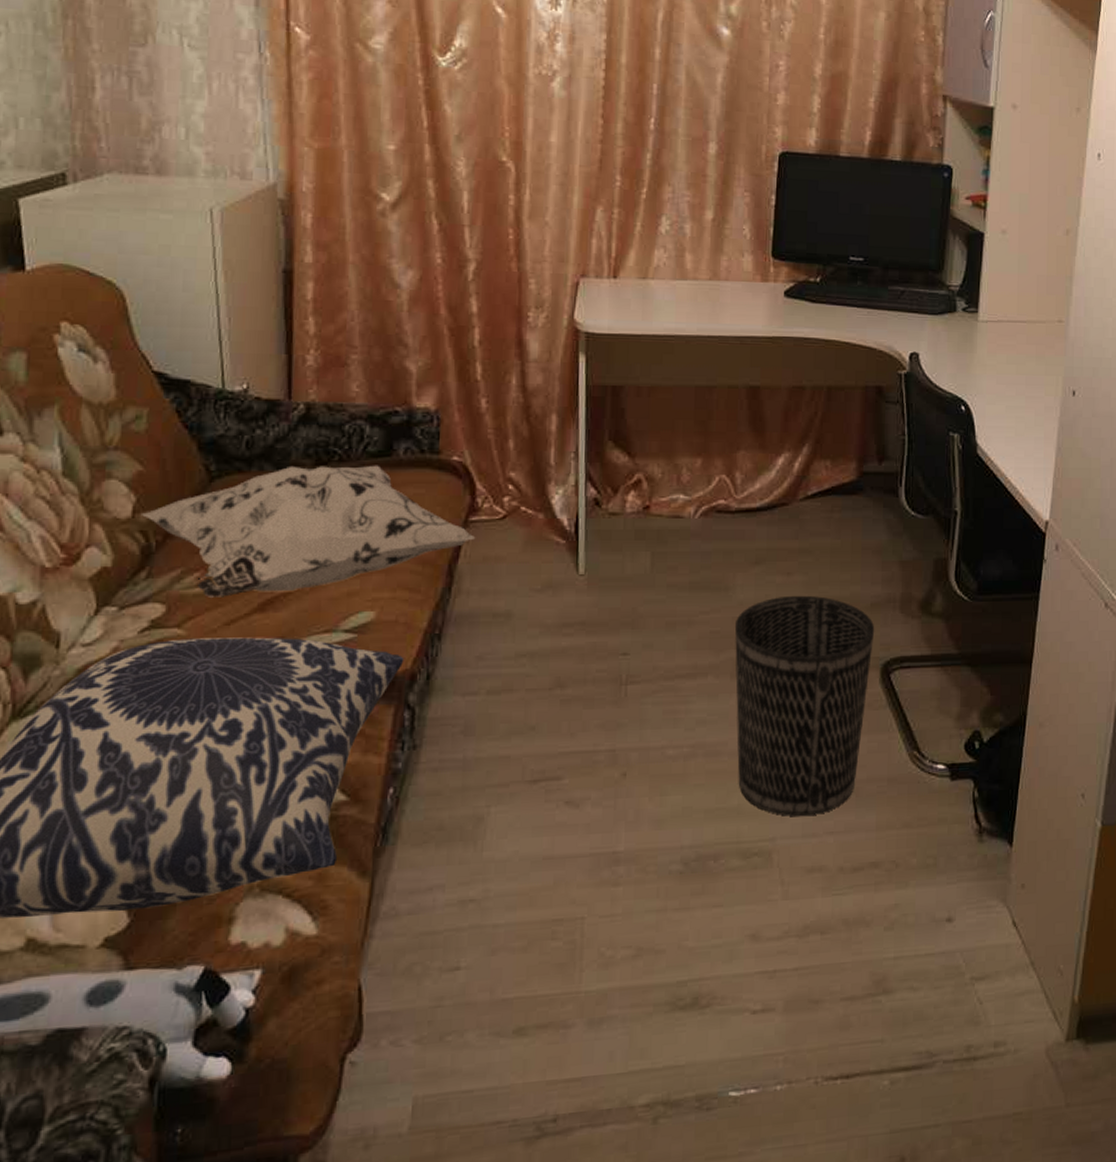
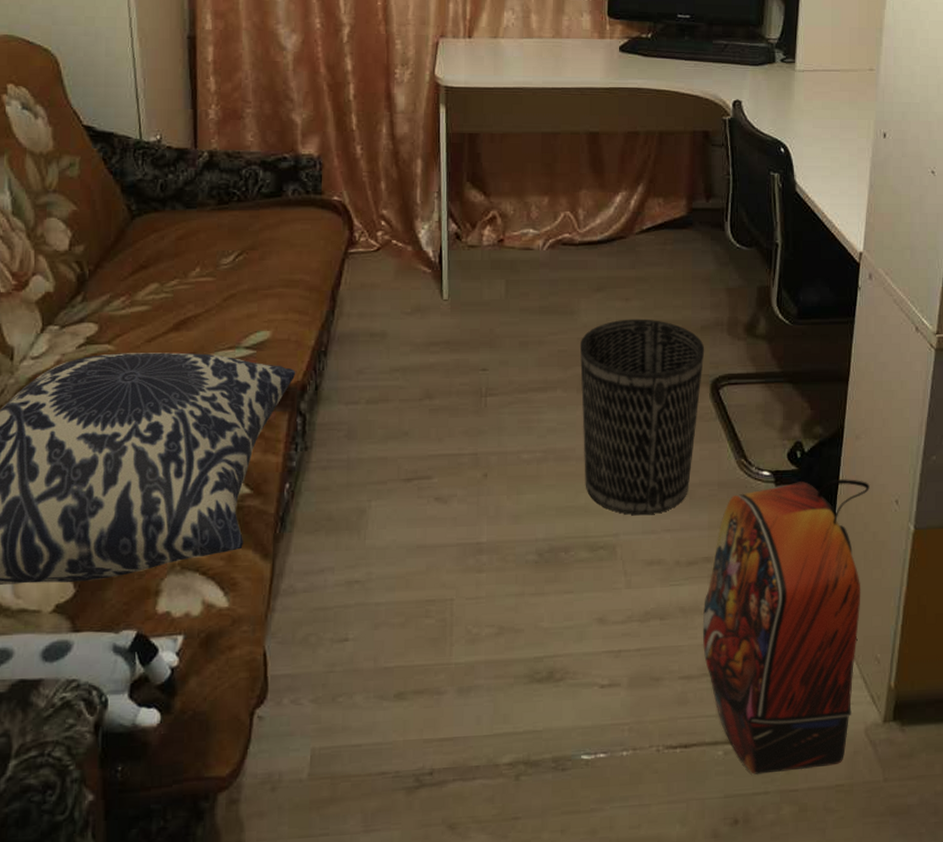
decorative pillow: present [140,465,476,597] -> none [76,204,355,318]
backpack: none [868,770,1054,1106] -> present [702,478,870,776]

